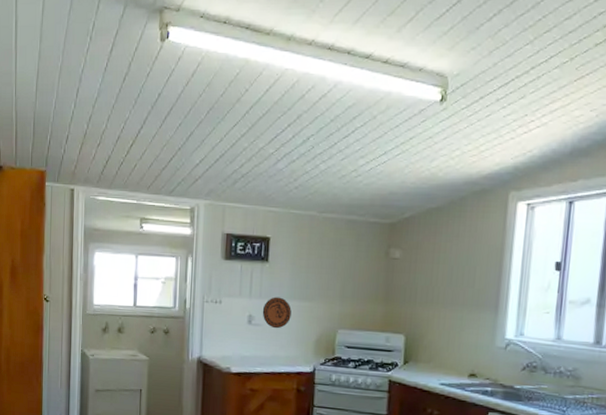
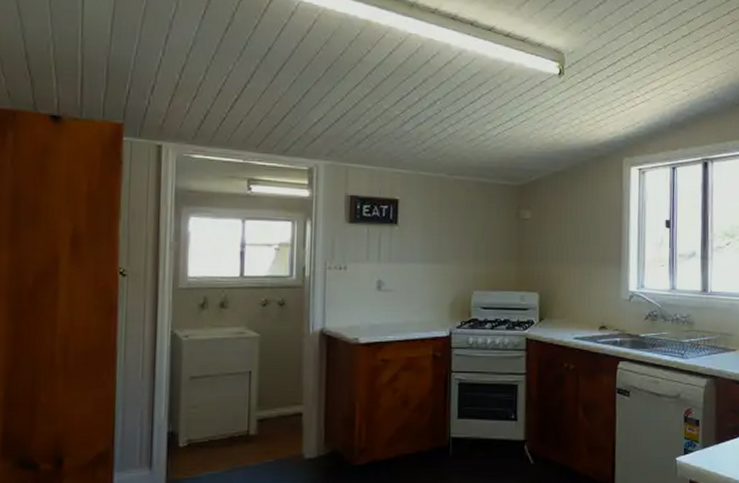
decorative plate: present [262,297,292,329] -> none [392,260,424,294]

